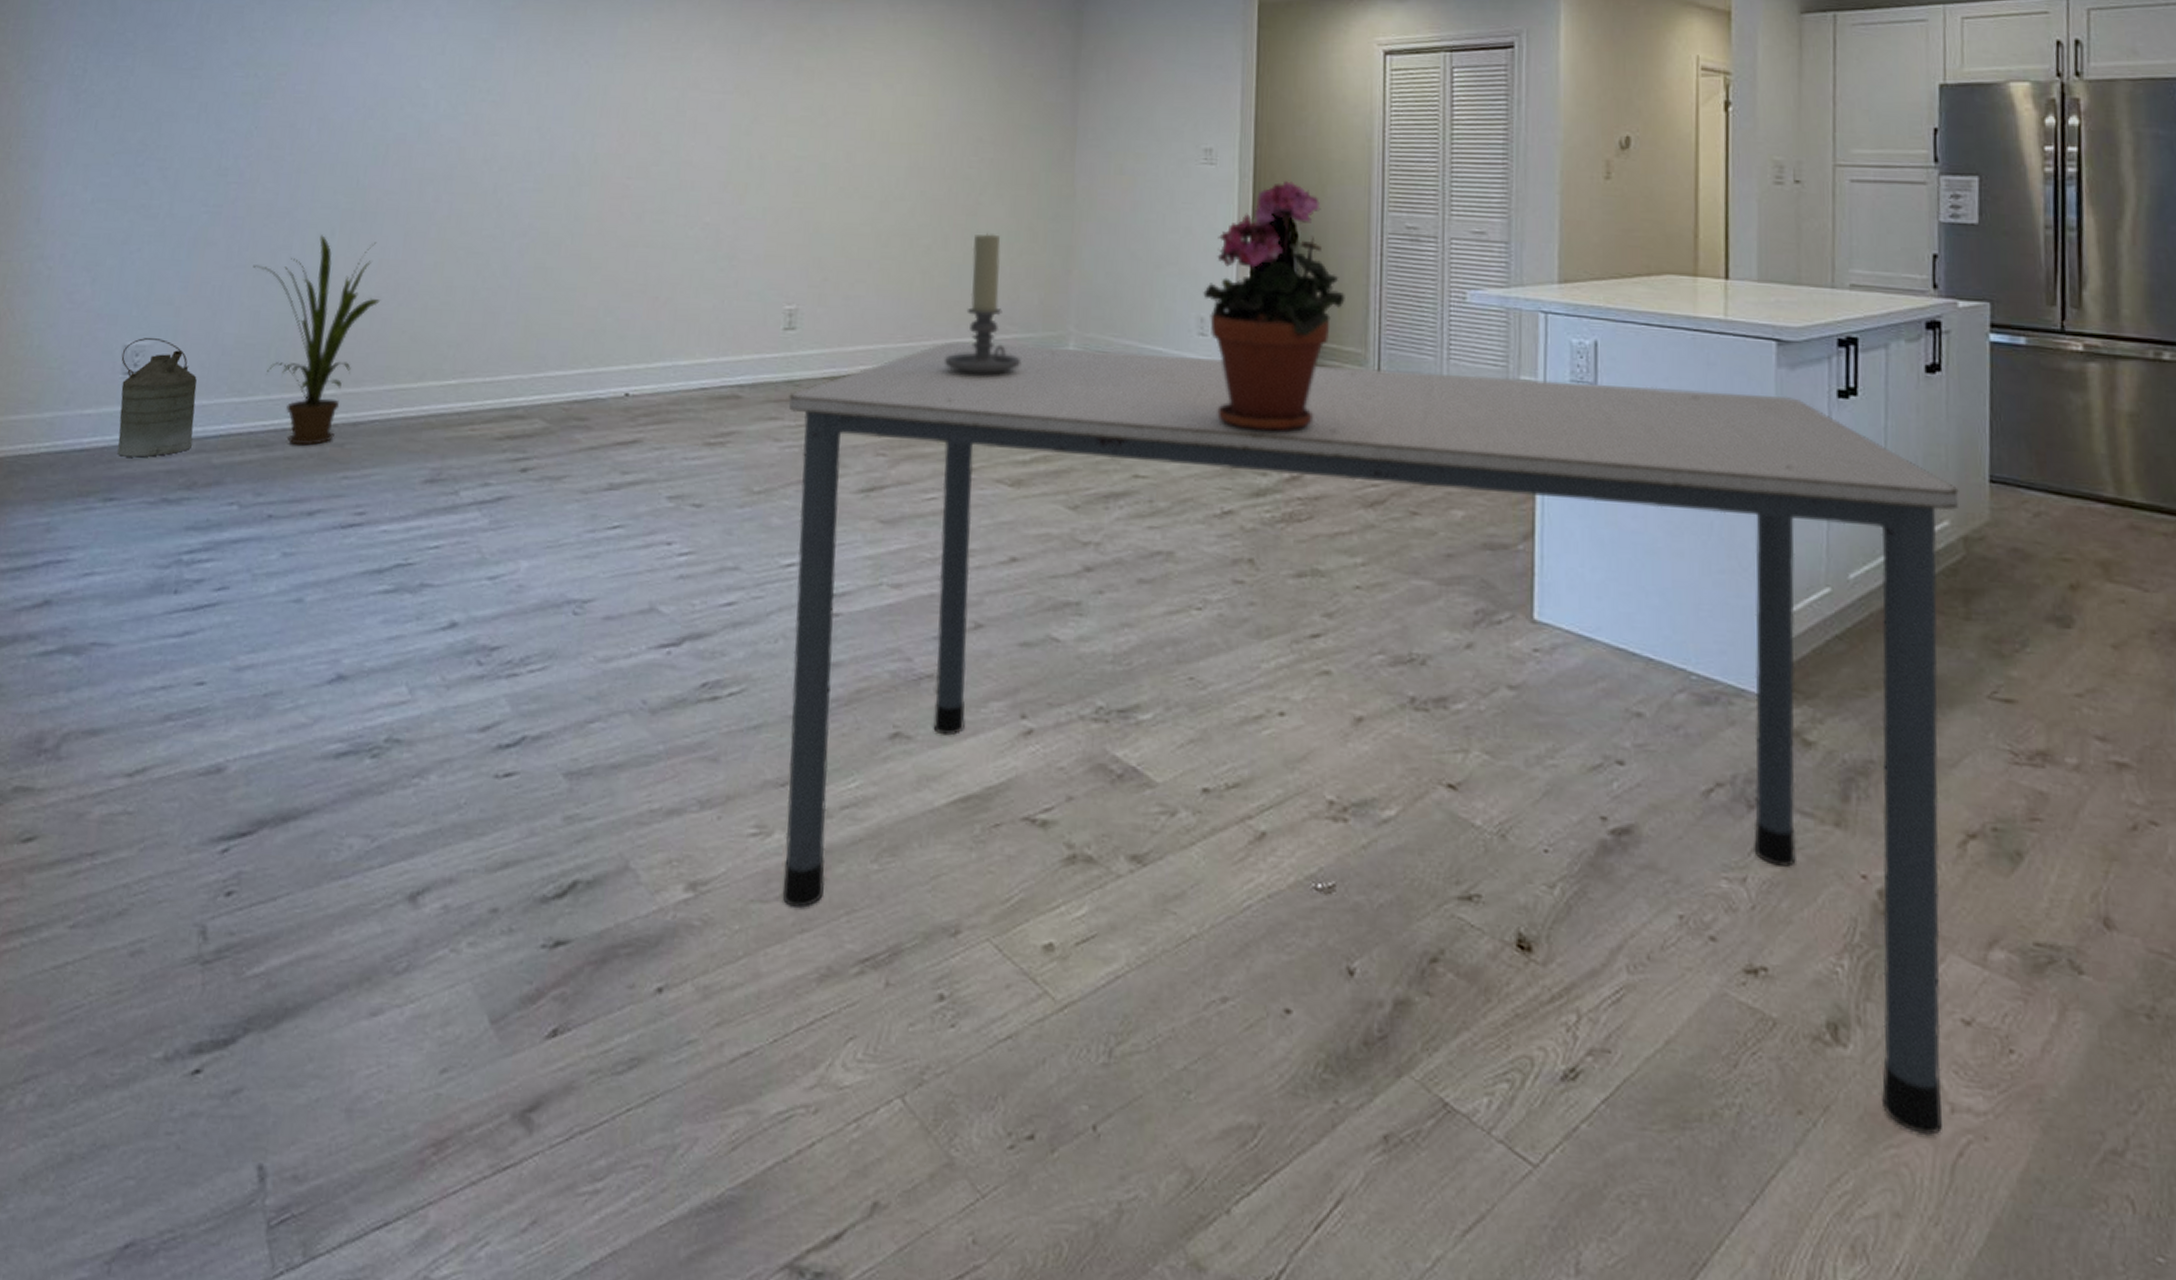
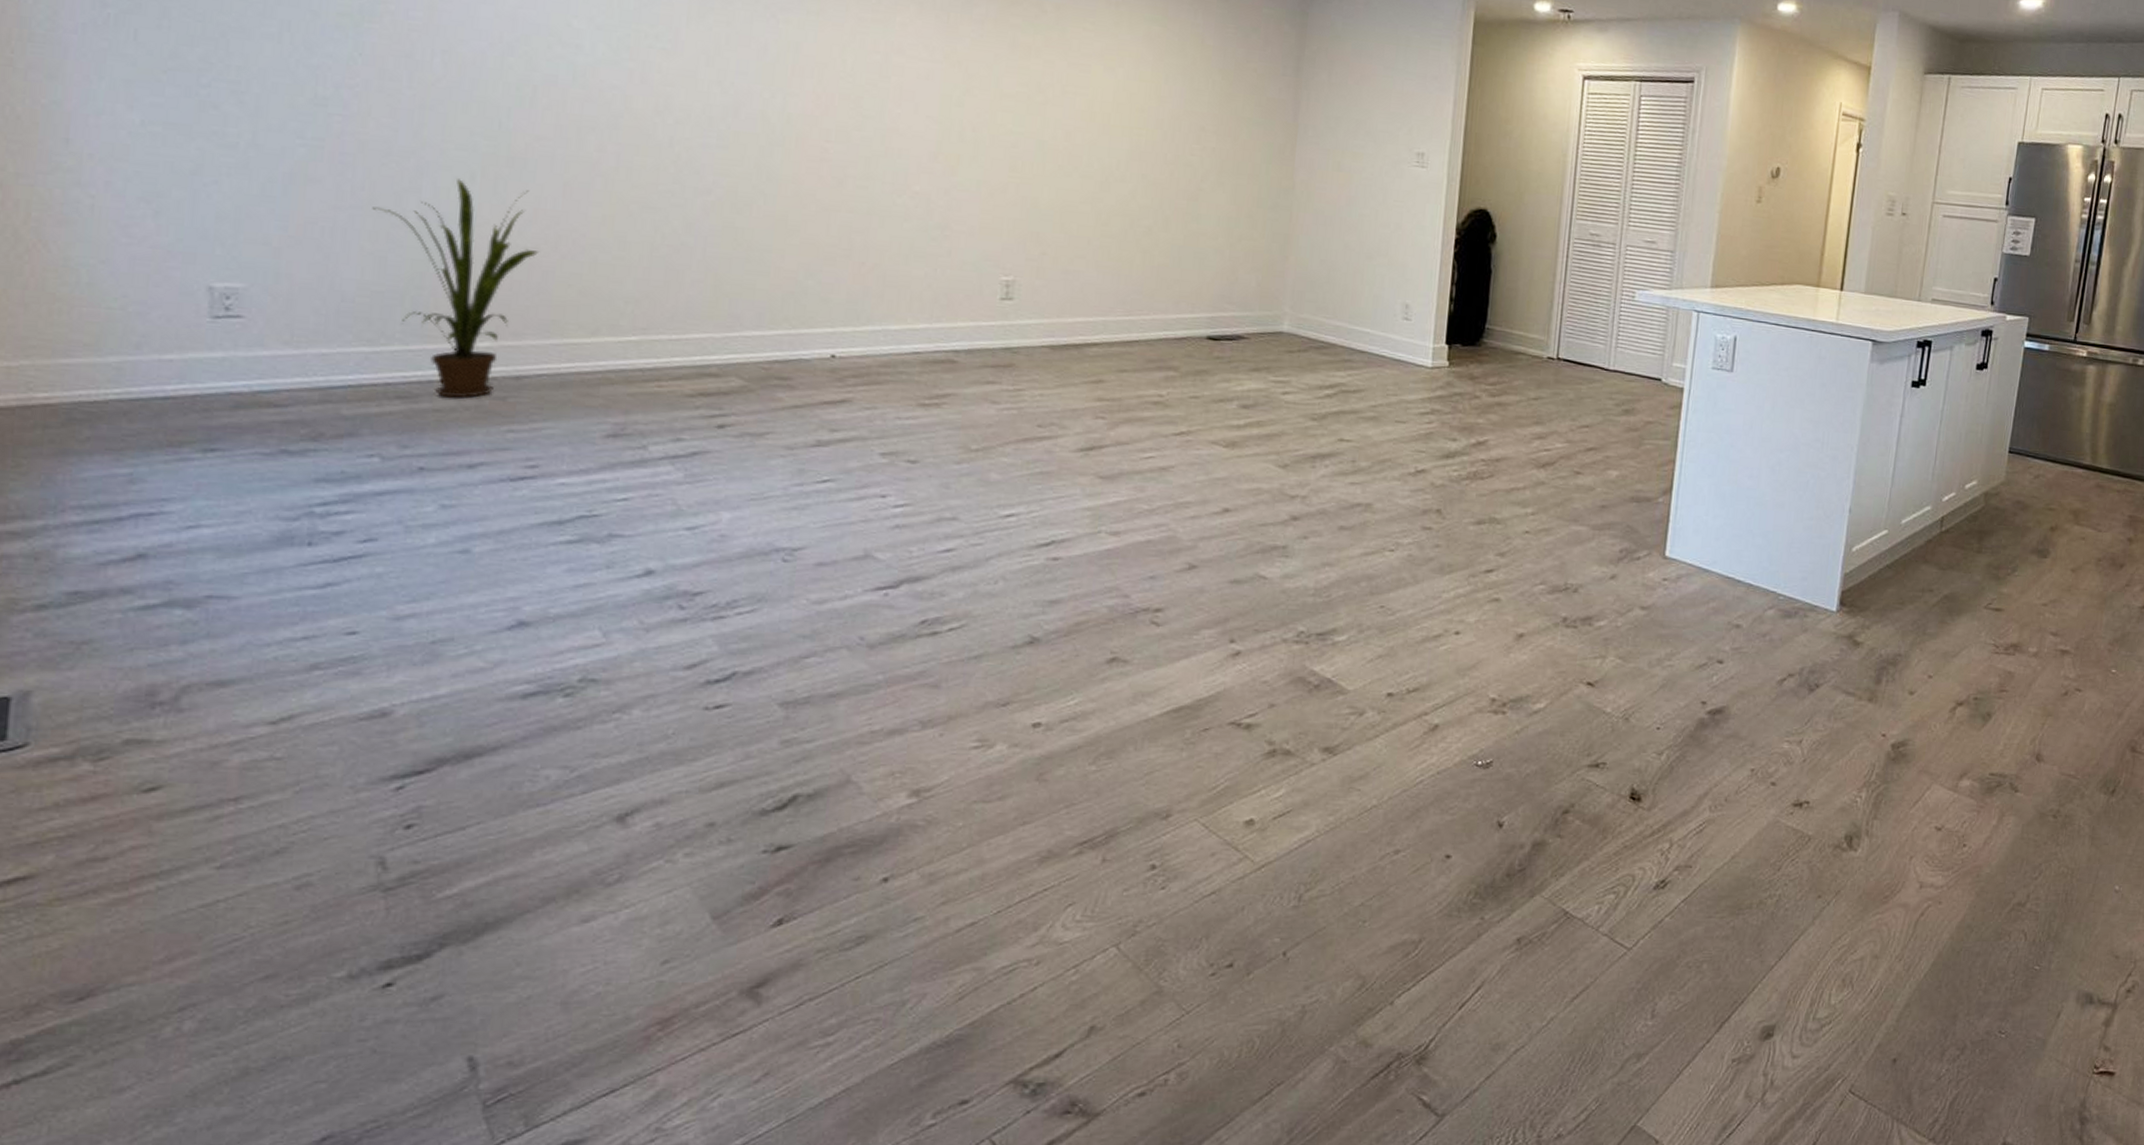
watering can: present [117,337,198,458] -> none [206,279,314,407]
dining table: present [782,341,1960,1137] -> none [1004,317,1987,905]
candle holder: present [945,232,1020,376] -> none [1164,217,1237,350]
potted plant: present [1203,181,1345,434] -> none [1409,187,1534,406]

